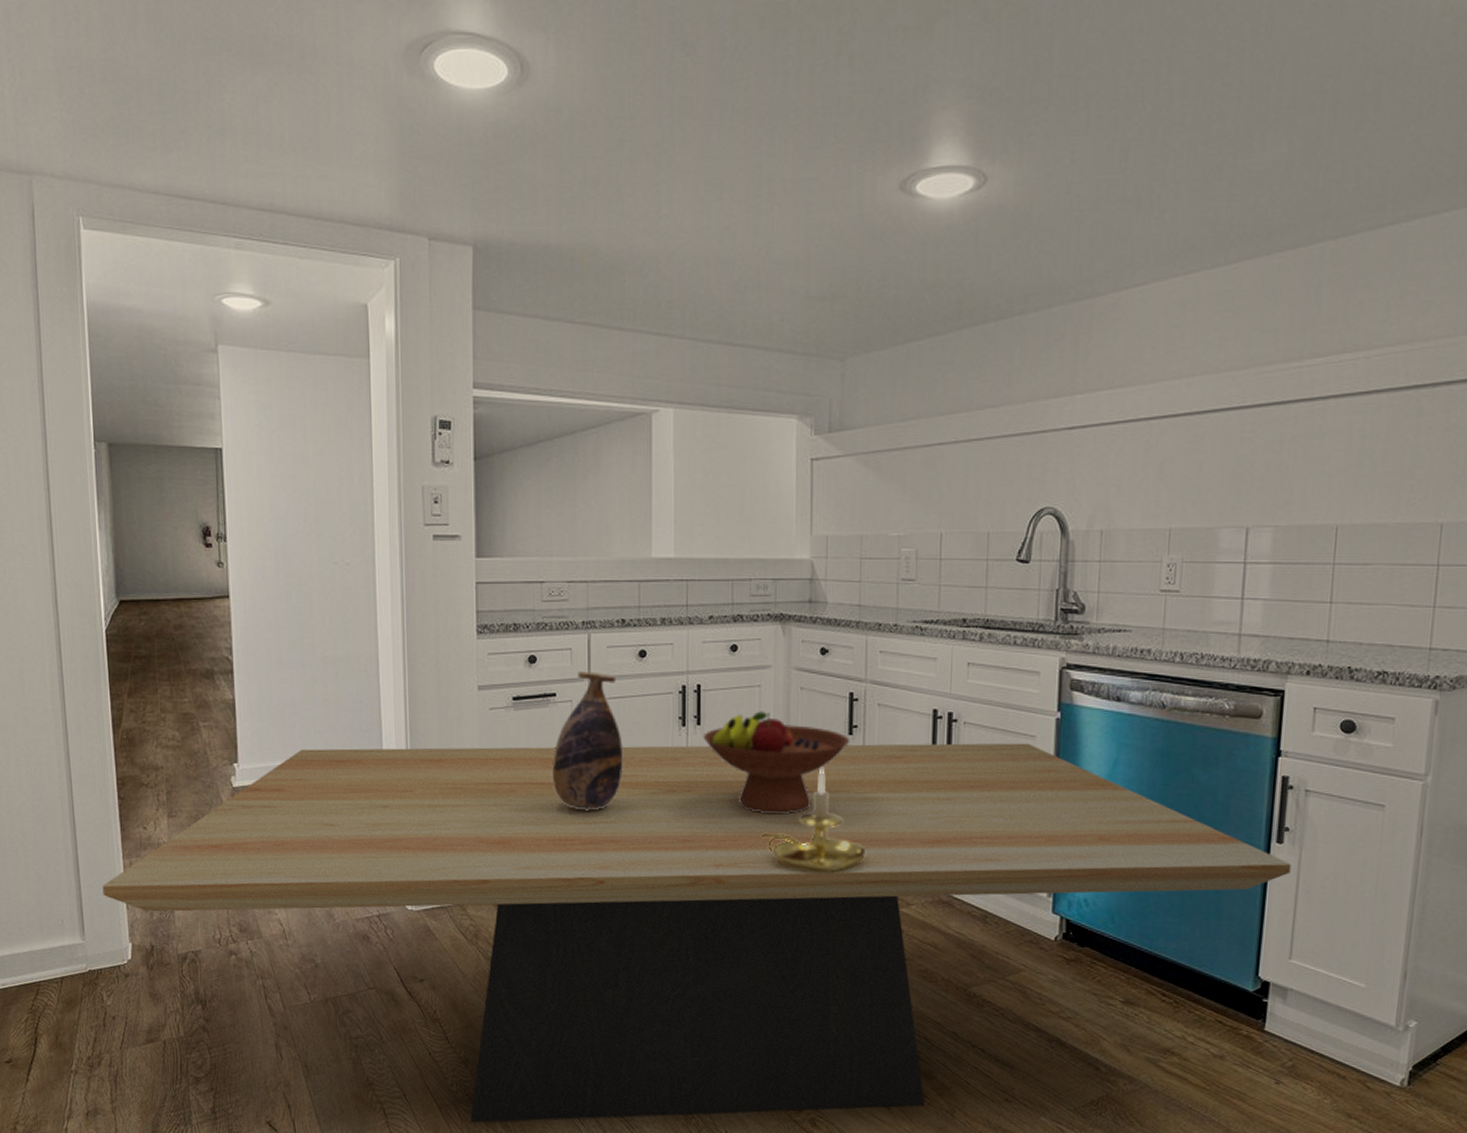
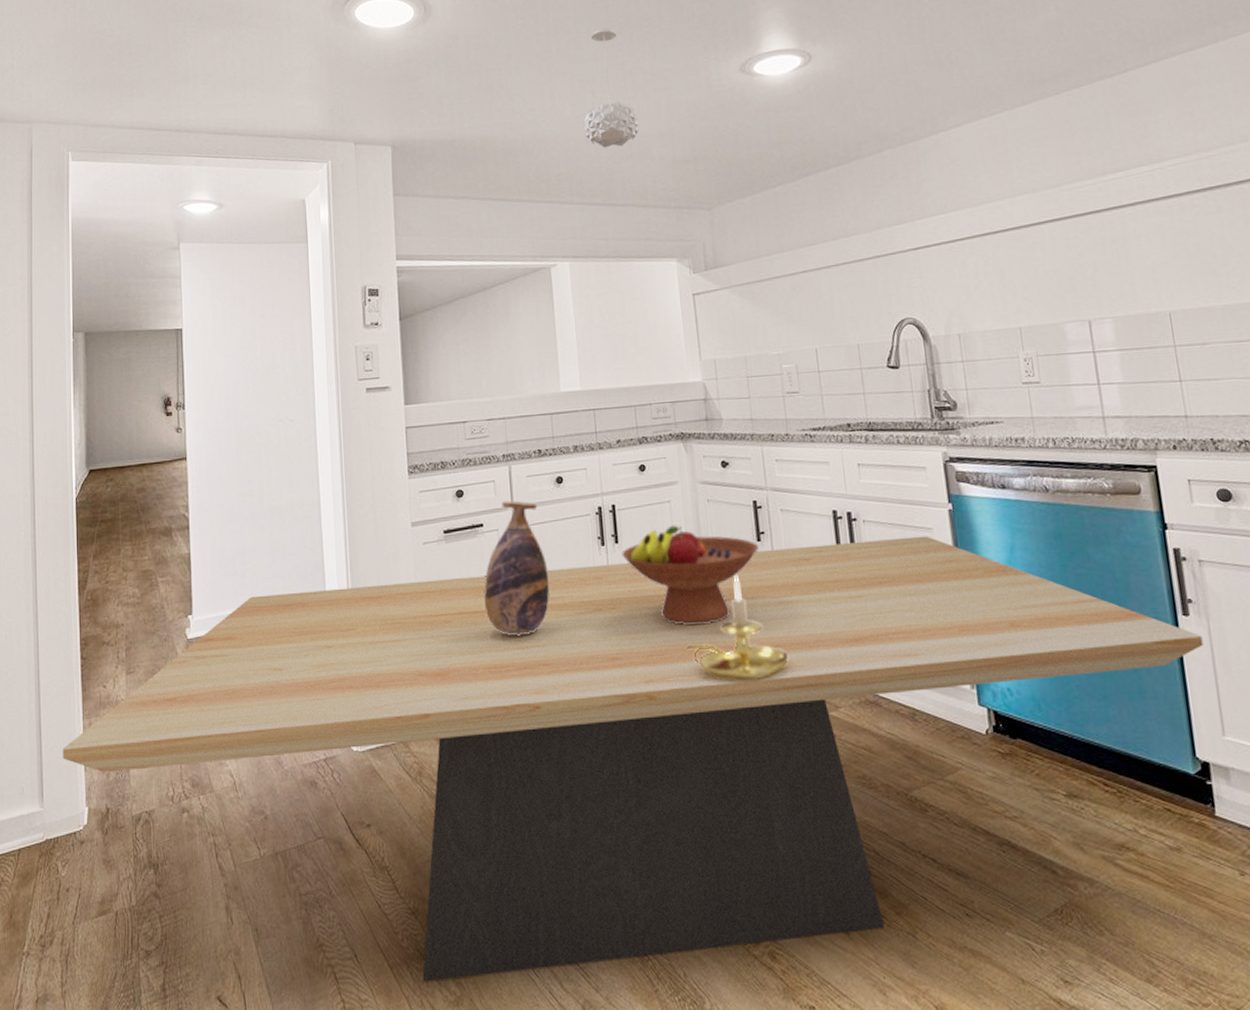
pendant light: none [705,116,771,273] -> present [583,28,639,148]

